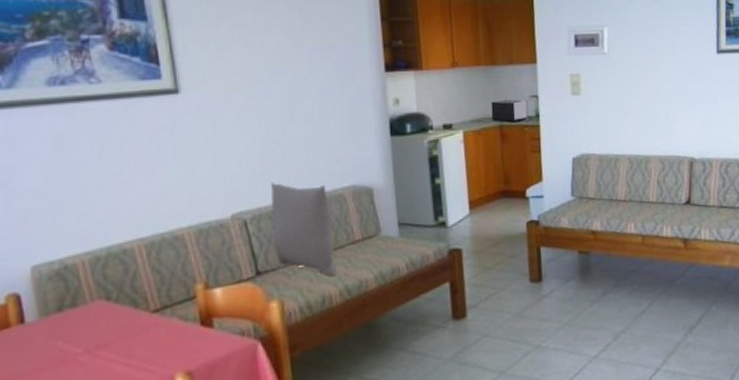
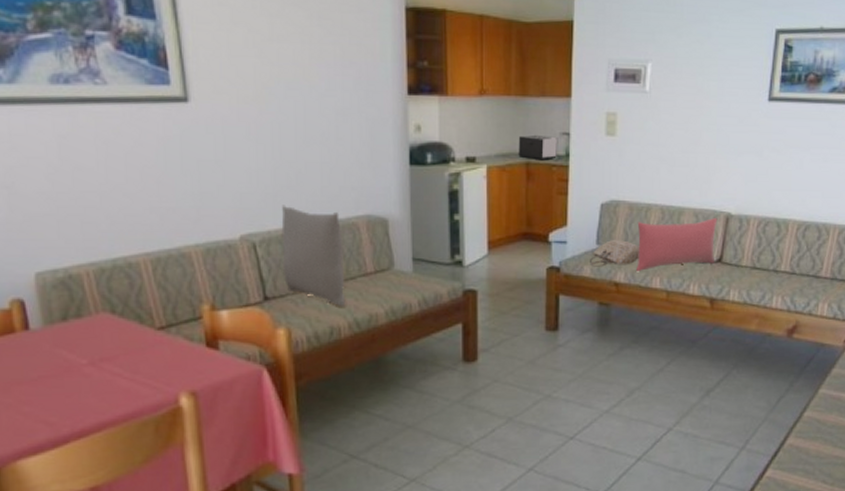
handbag: none [565,189,613,218] -> present [589,239,639,267]
pillow: none [608,162,685,220] -> present [635,217,718,272]

